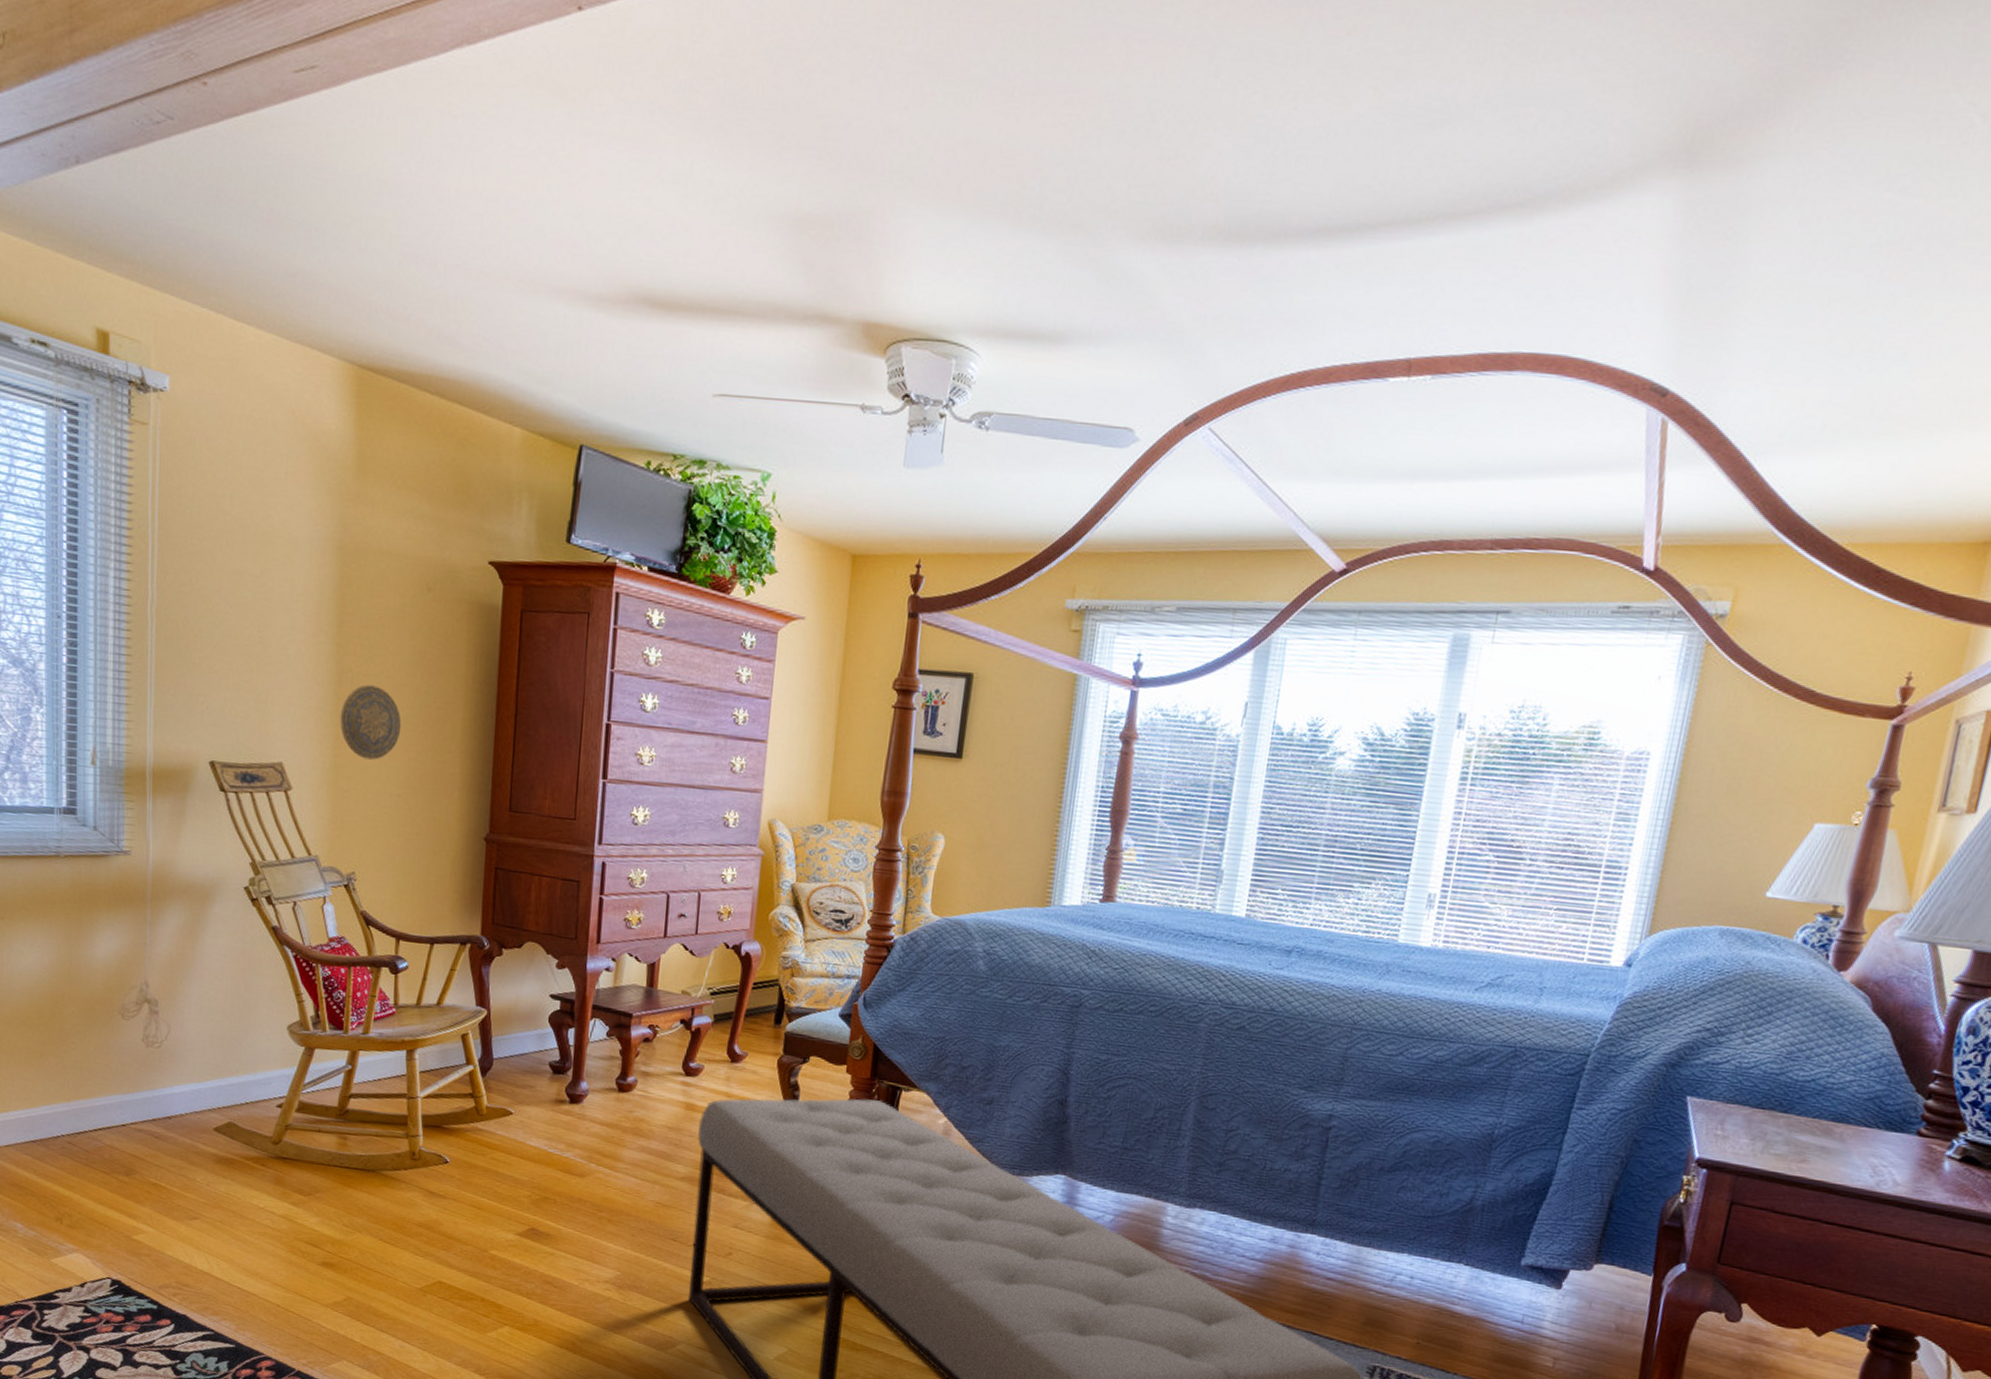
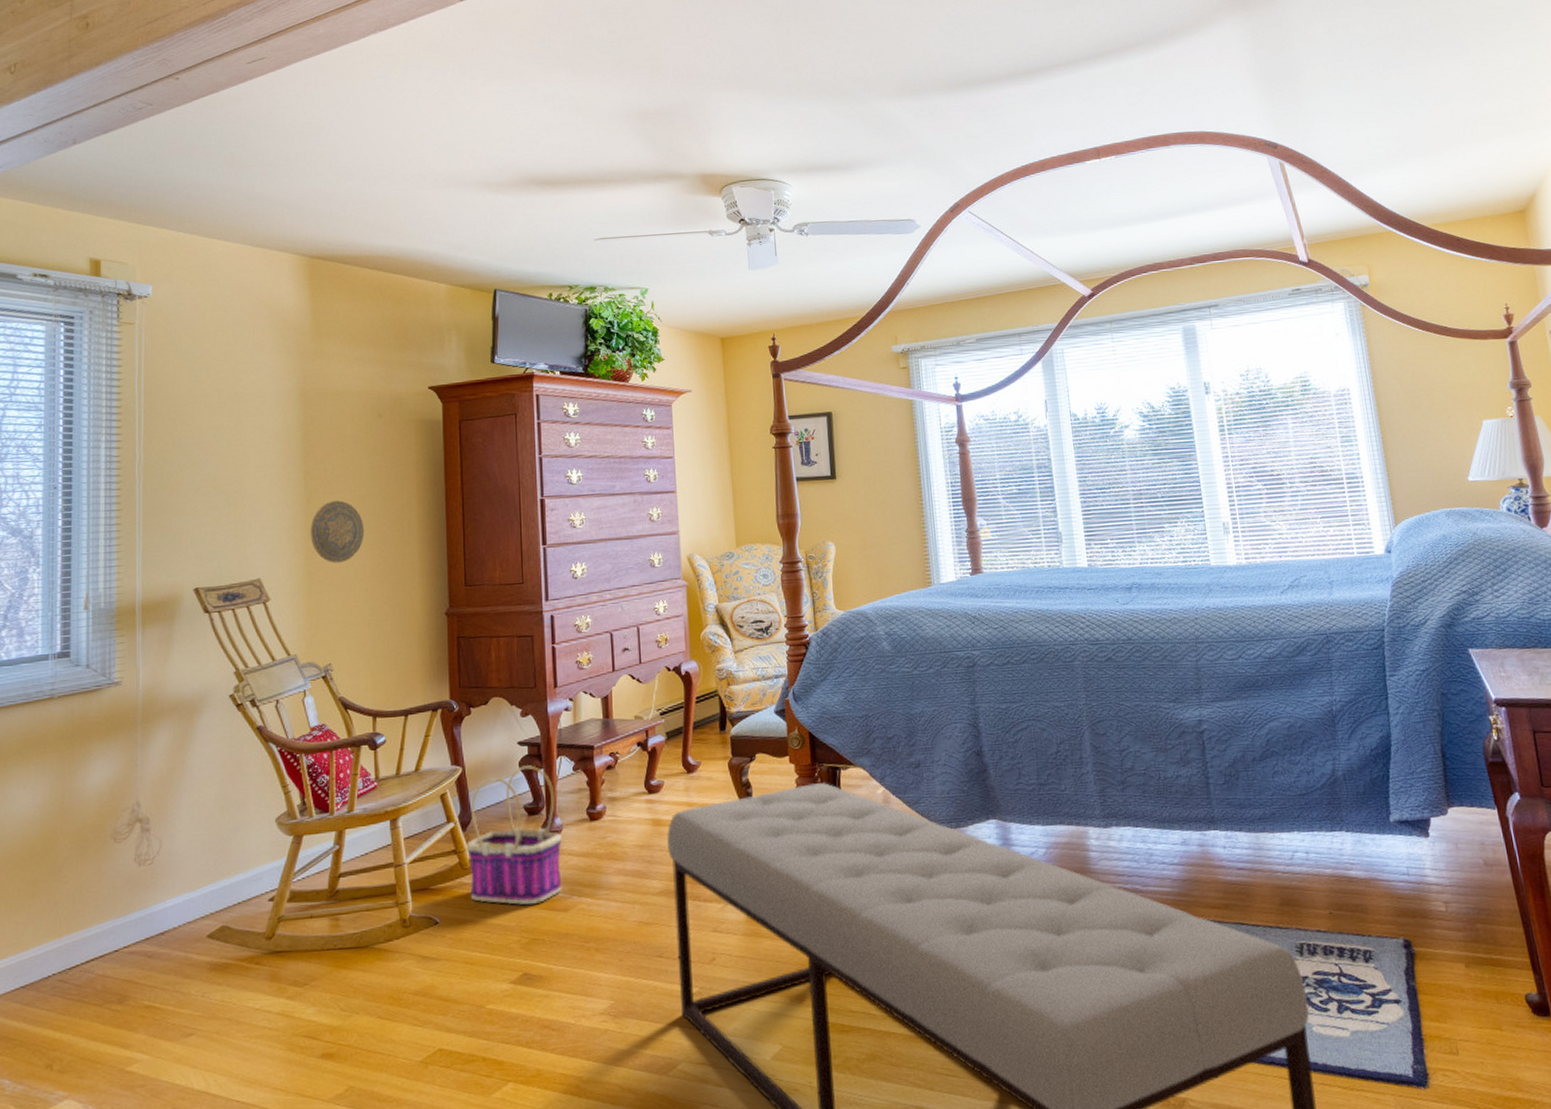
basket: none [484,1021,586,1164] -> present [467,765,562,905]

